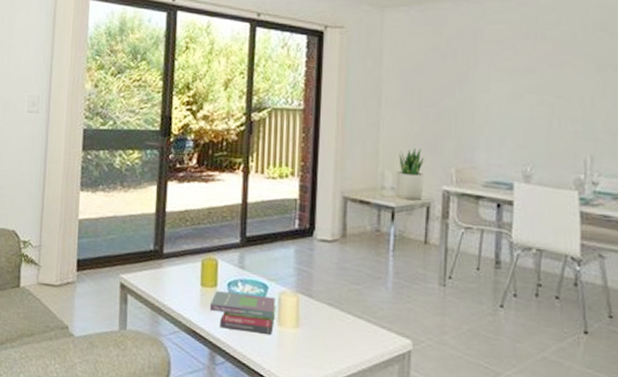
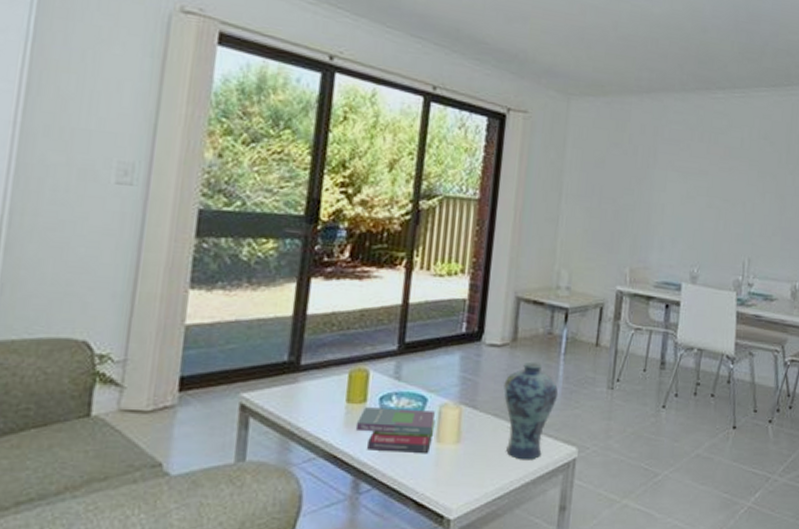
vase: none [336,256,388,348] -> present [503,361,558,459]
planter: present [395,148,425,201] -> none [570,246,600,302]

